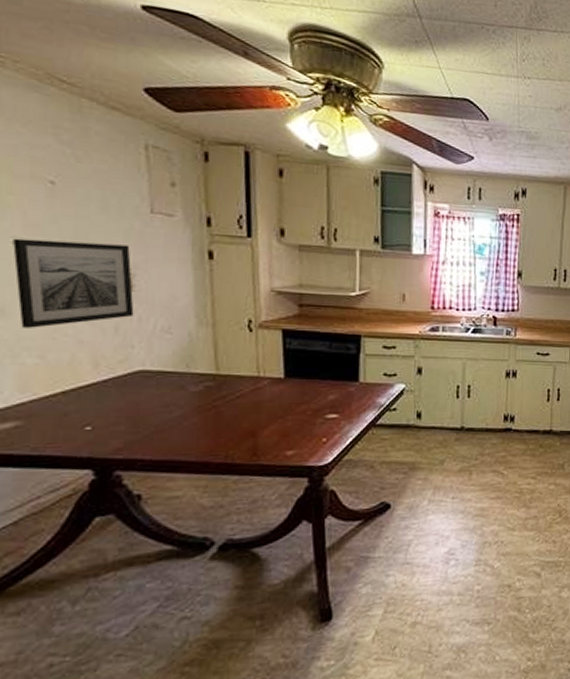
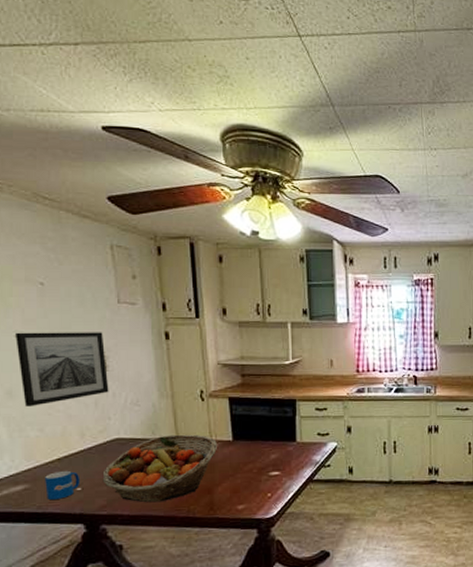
mug: none [43,406,91,441] -> present [45,470,81,501]
fruit basket: none [119,368,265,446] -> present [102,434,217,503]

